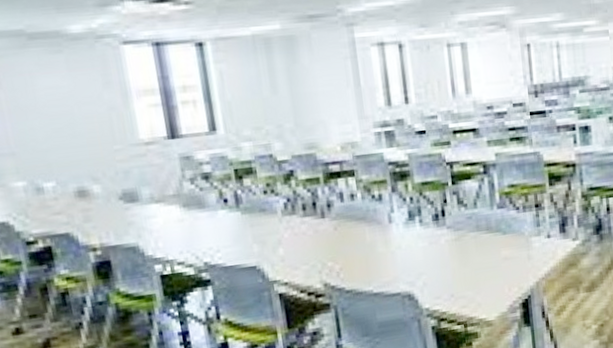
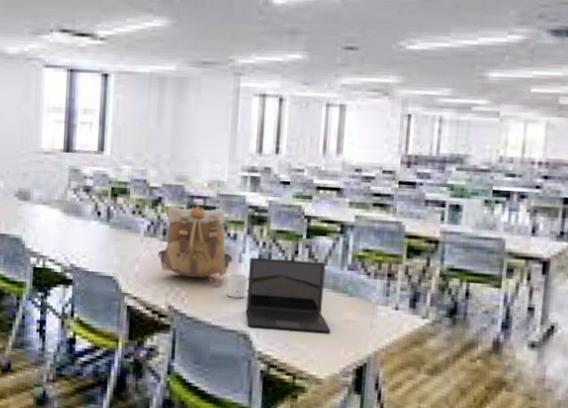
backpack: none [301,170,382,254] -> present [157,205,233,288]
mug: none [379,233,404,261] -> present [226,272,249,299]
laptop: none [399,205,492,286] -> present [245,257,331,333]

